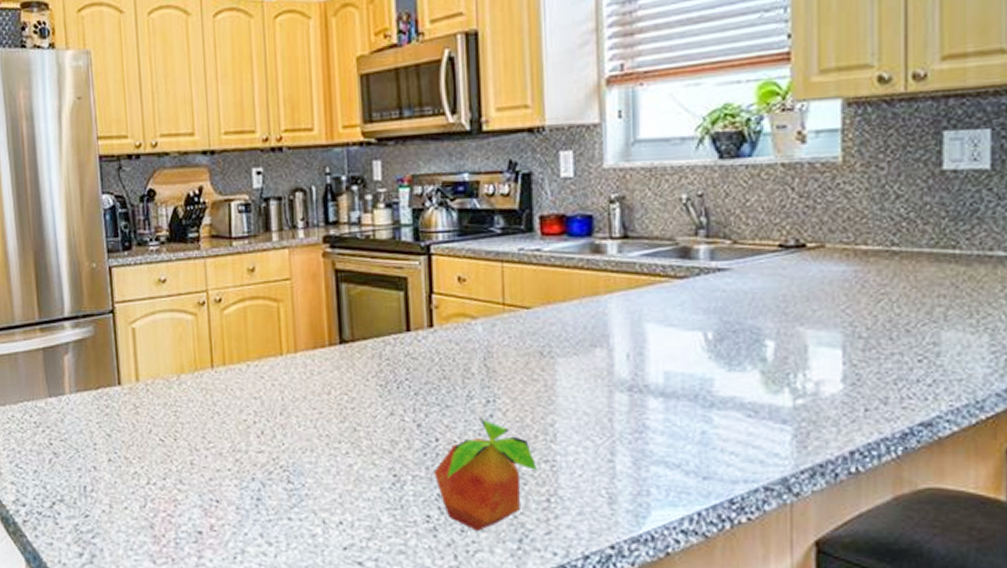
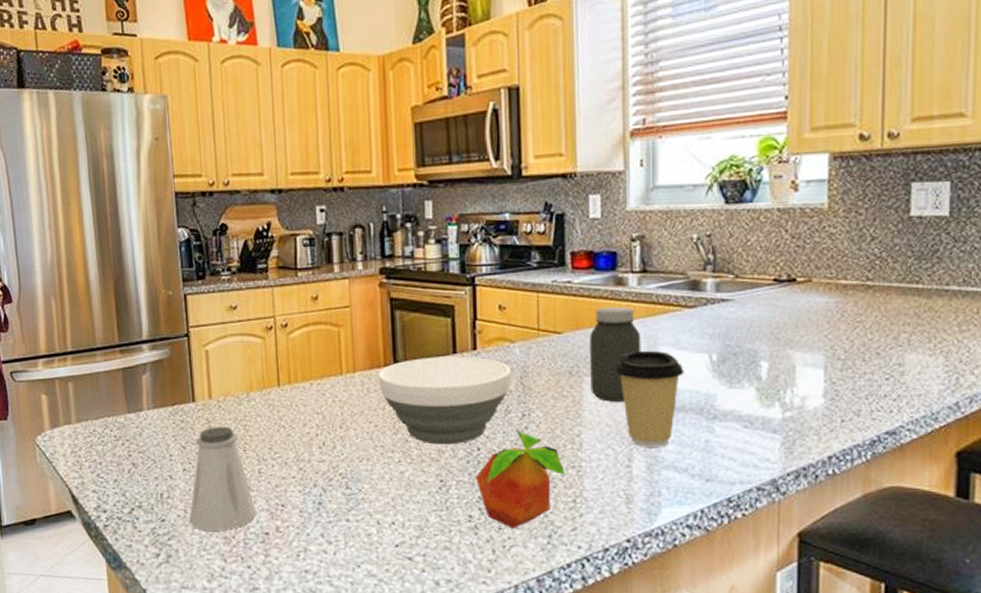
saltshaker: none [115,412,189,529] -> present [189,426,257,531]
bowl: none [322,334,473,435] -> present [378,356,511,445]
jar: none [563,277,624,387] -> present [590,307,641,402]
coffee cup: none [593,327,675,439] -> present [615,350,684,447]

